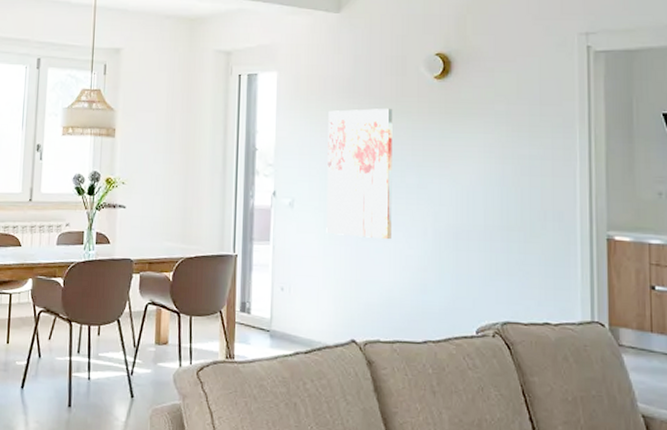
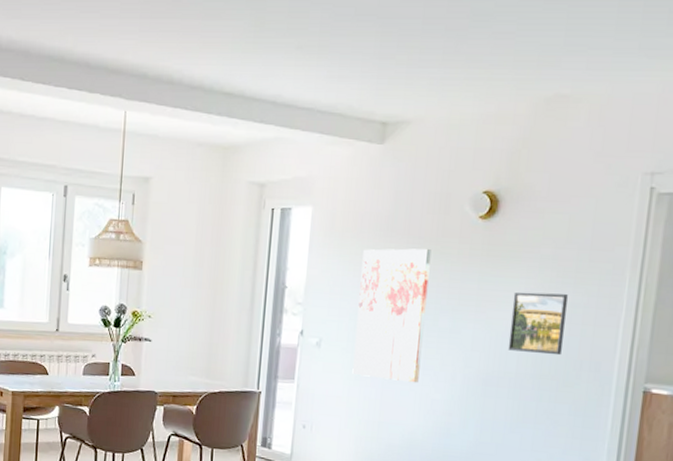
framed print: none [474,146,525,207] -> present [507,292,568,356]

